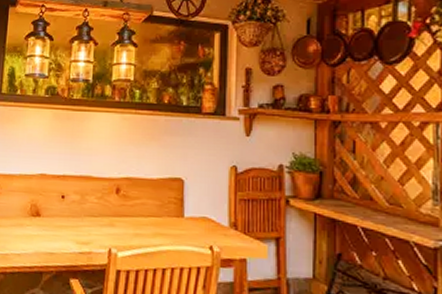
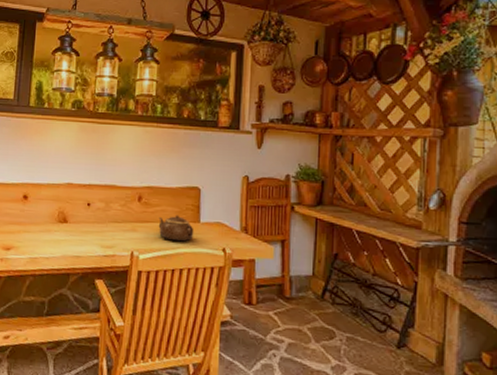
teapot: none [138,208,178,238] -> present [158,215,194,242]

